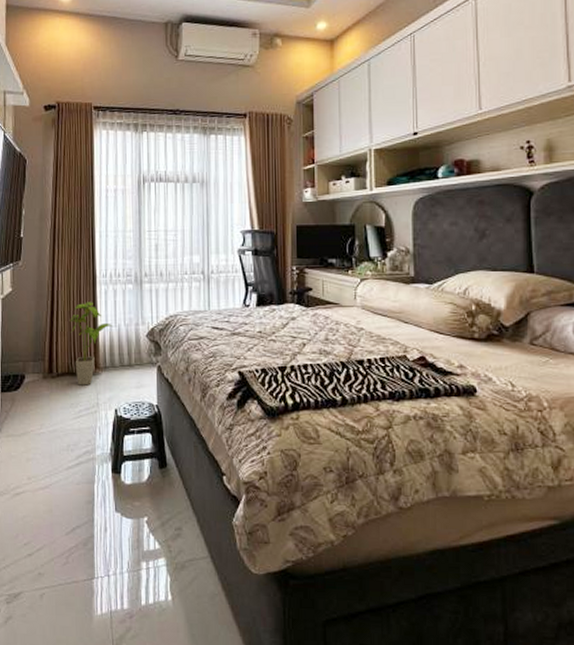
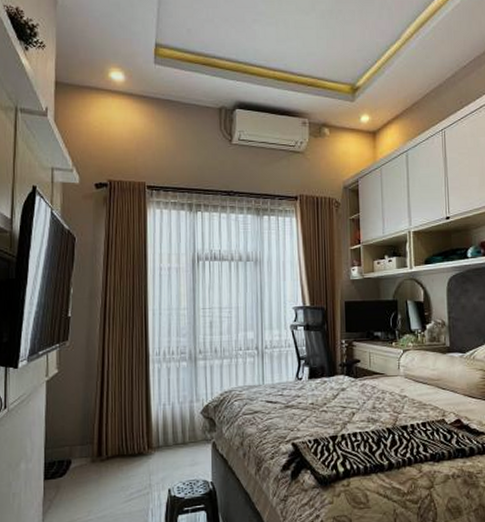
house plant: present [70,302,113,386] -> none [121,381,166,467]

